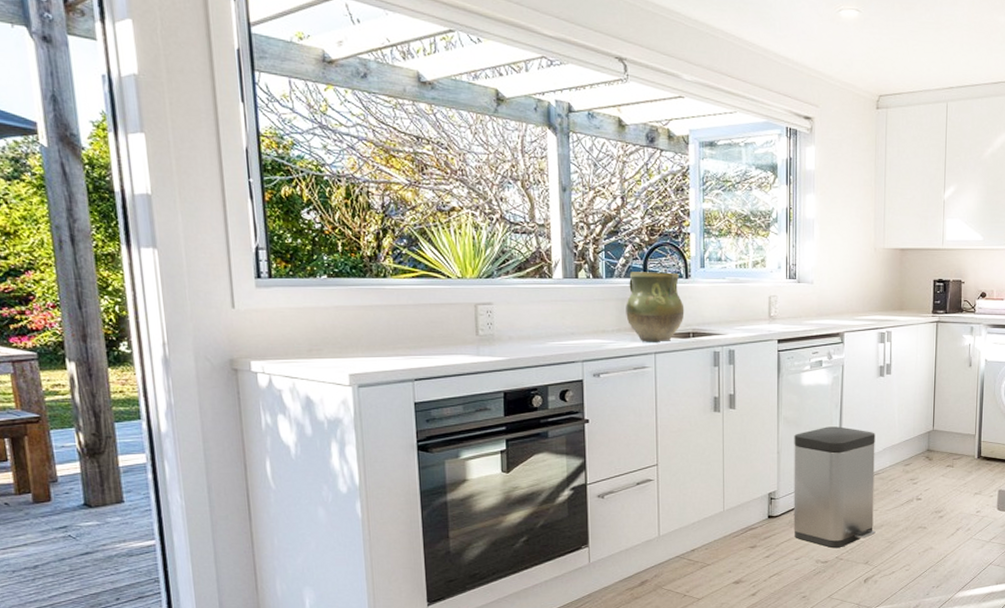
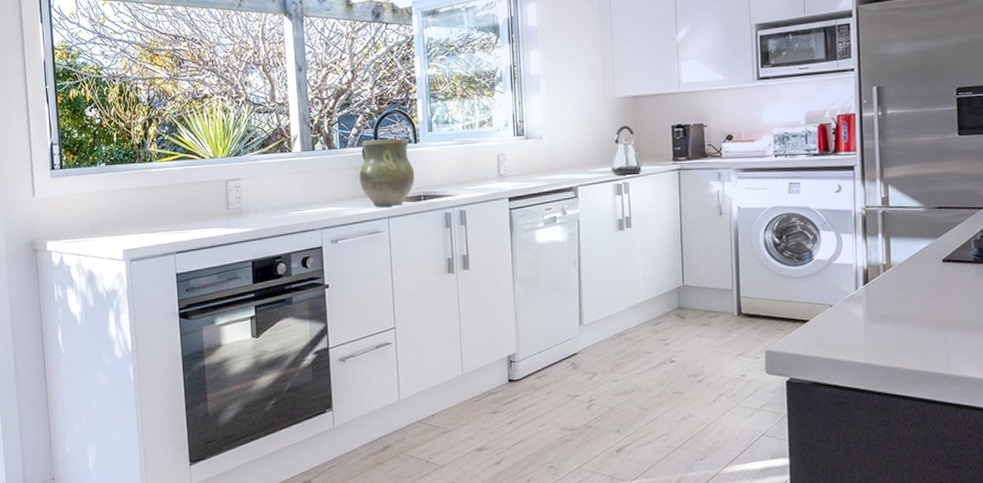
pedal bin: present [793,426,876,548] -> none [531,284,626,414]
kettle: none [875,276,905,324] -> present [610,125,643,175]

